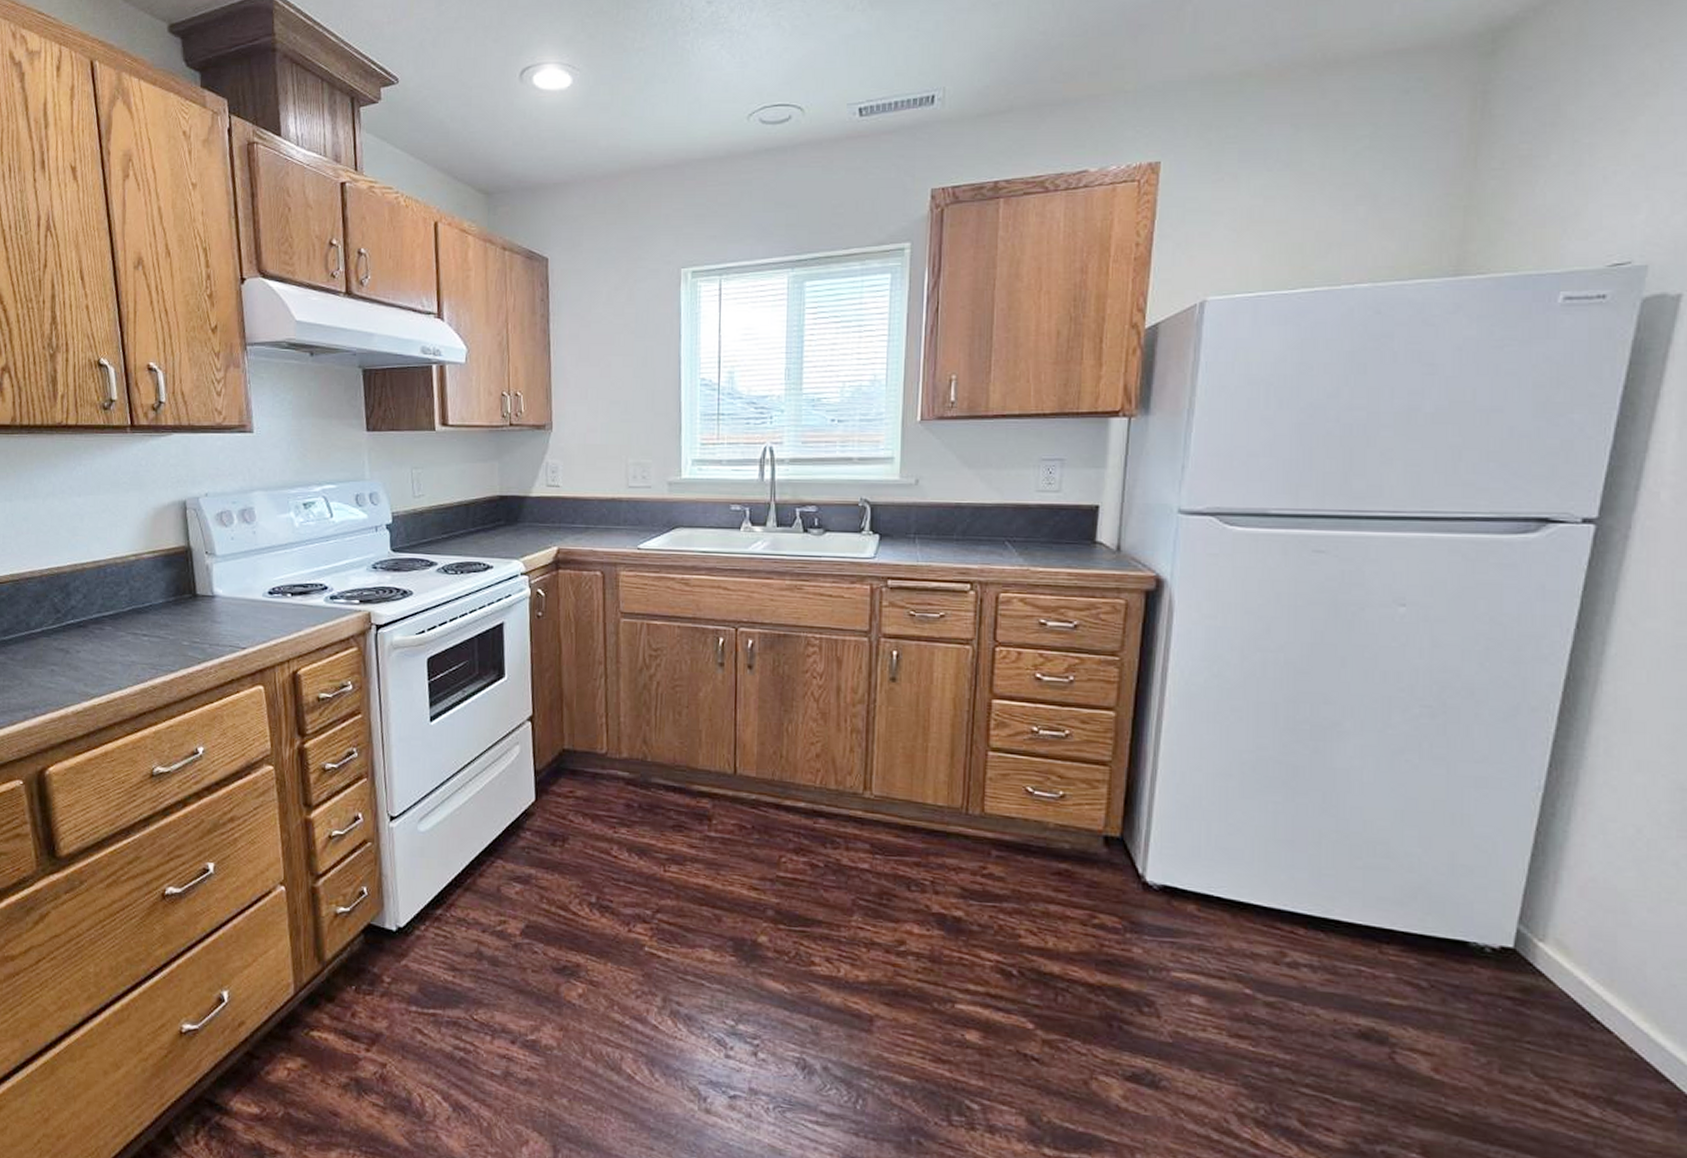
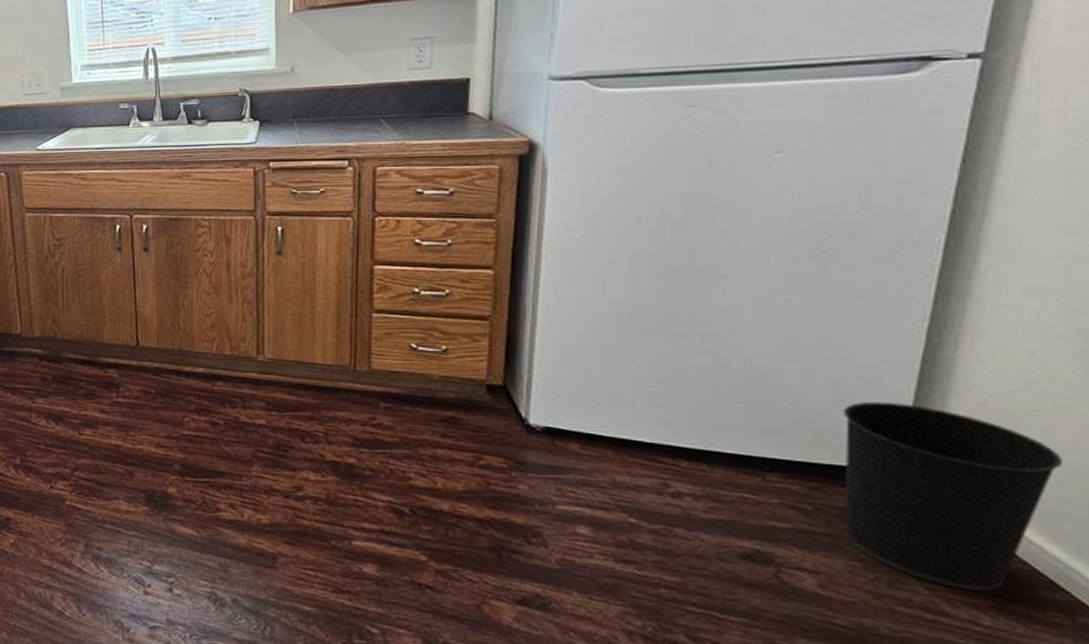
wastebasket: none [1459,872,1669,1080] -> present [843,401,1064,591]

